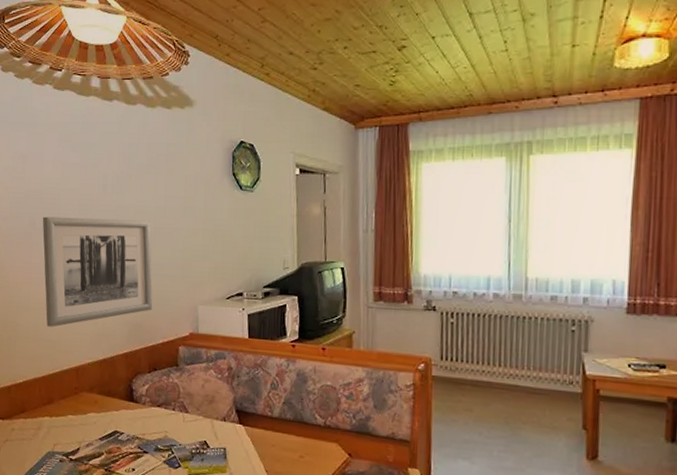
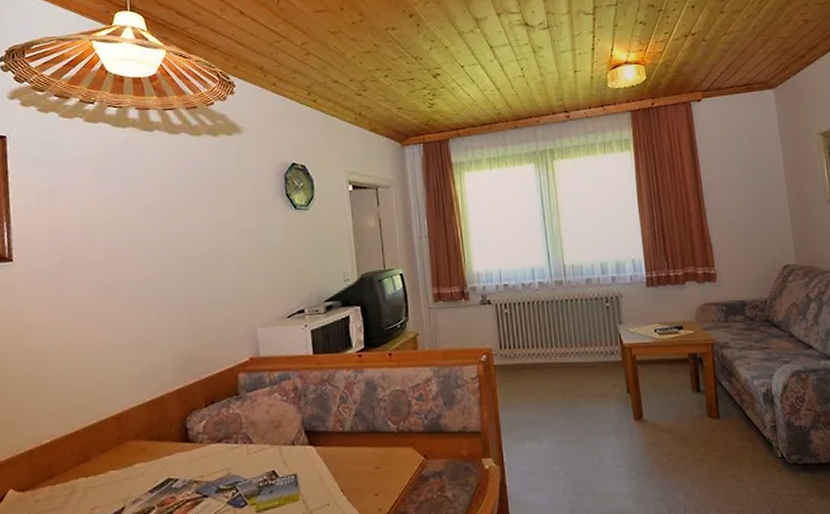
wall art: present [42,216,153,327] -> none [73,247,207,374]

